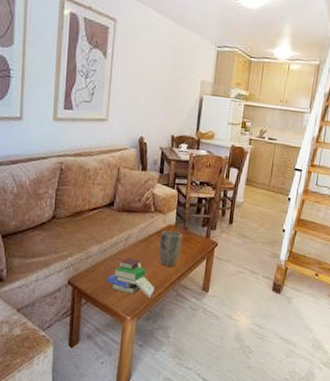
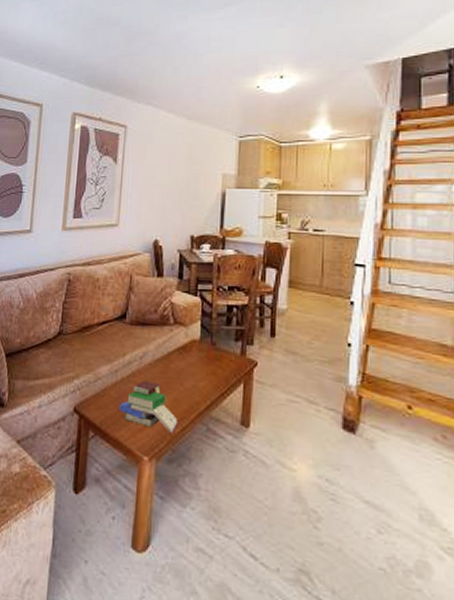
plant pot: present [158,230,183,266] -> none [181,347,211,392]

